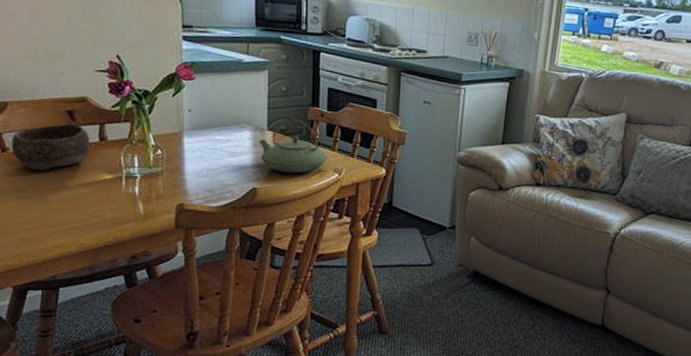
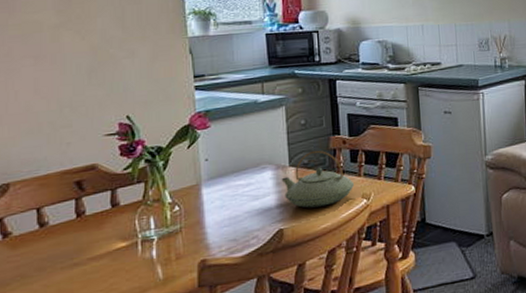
bowl: present [11,123,90,171] -> none [14,193,101,252]

